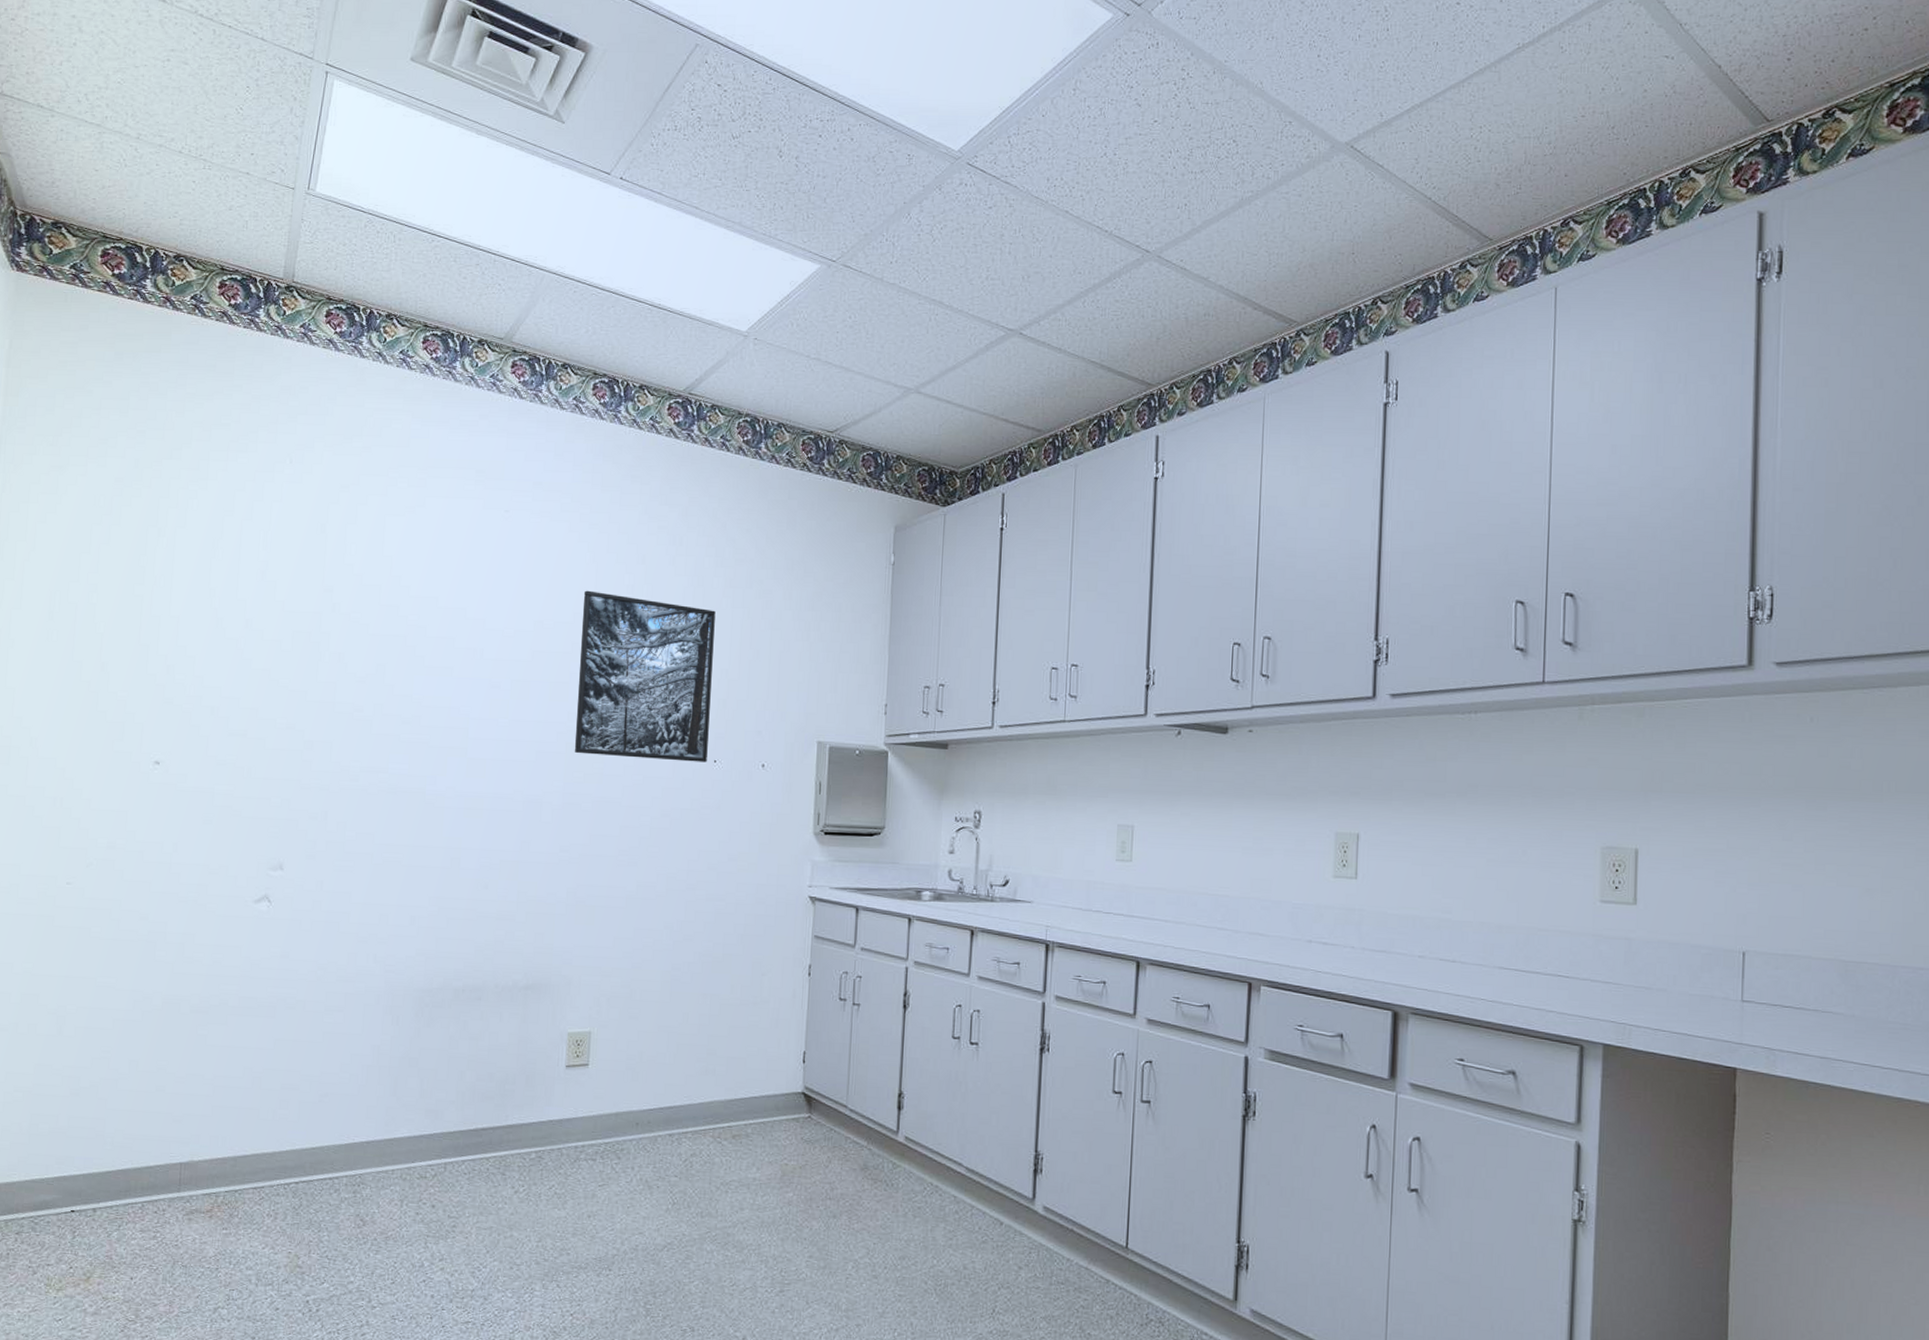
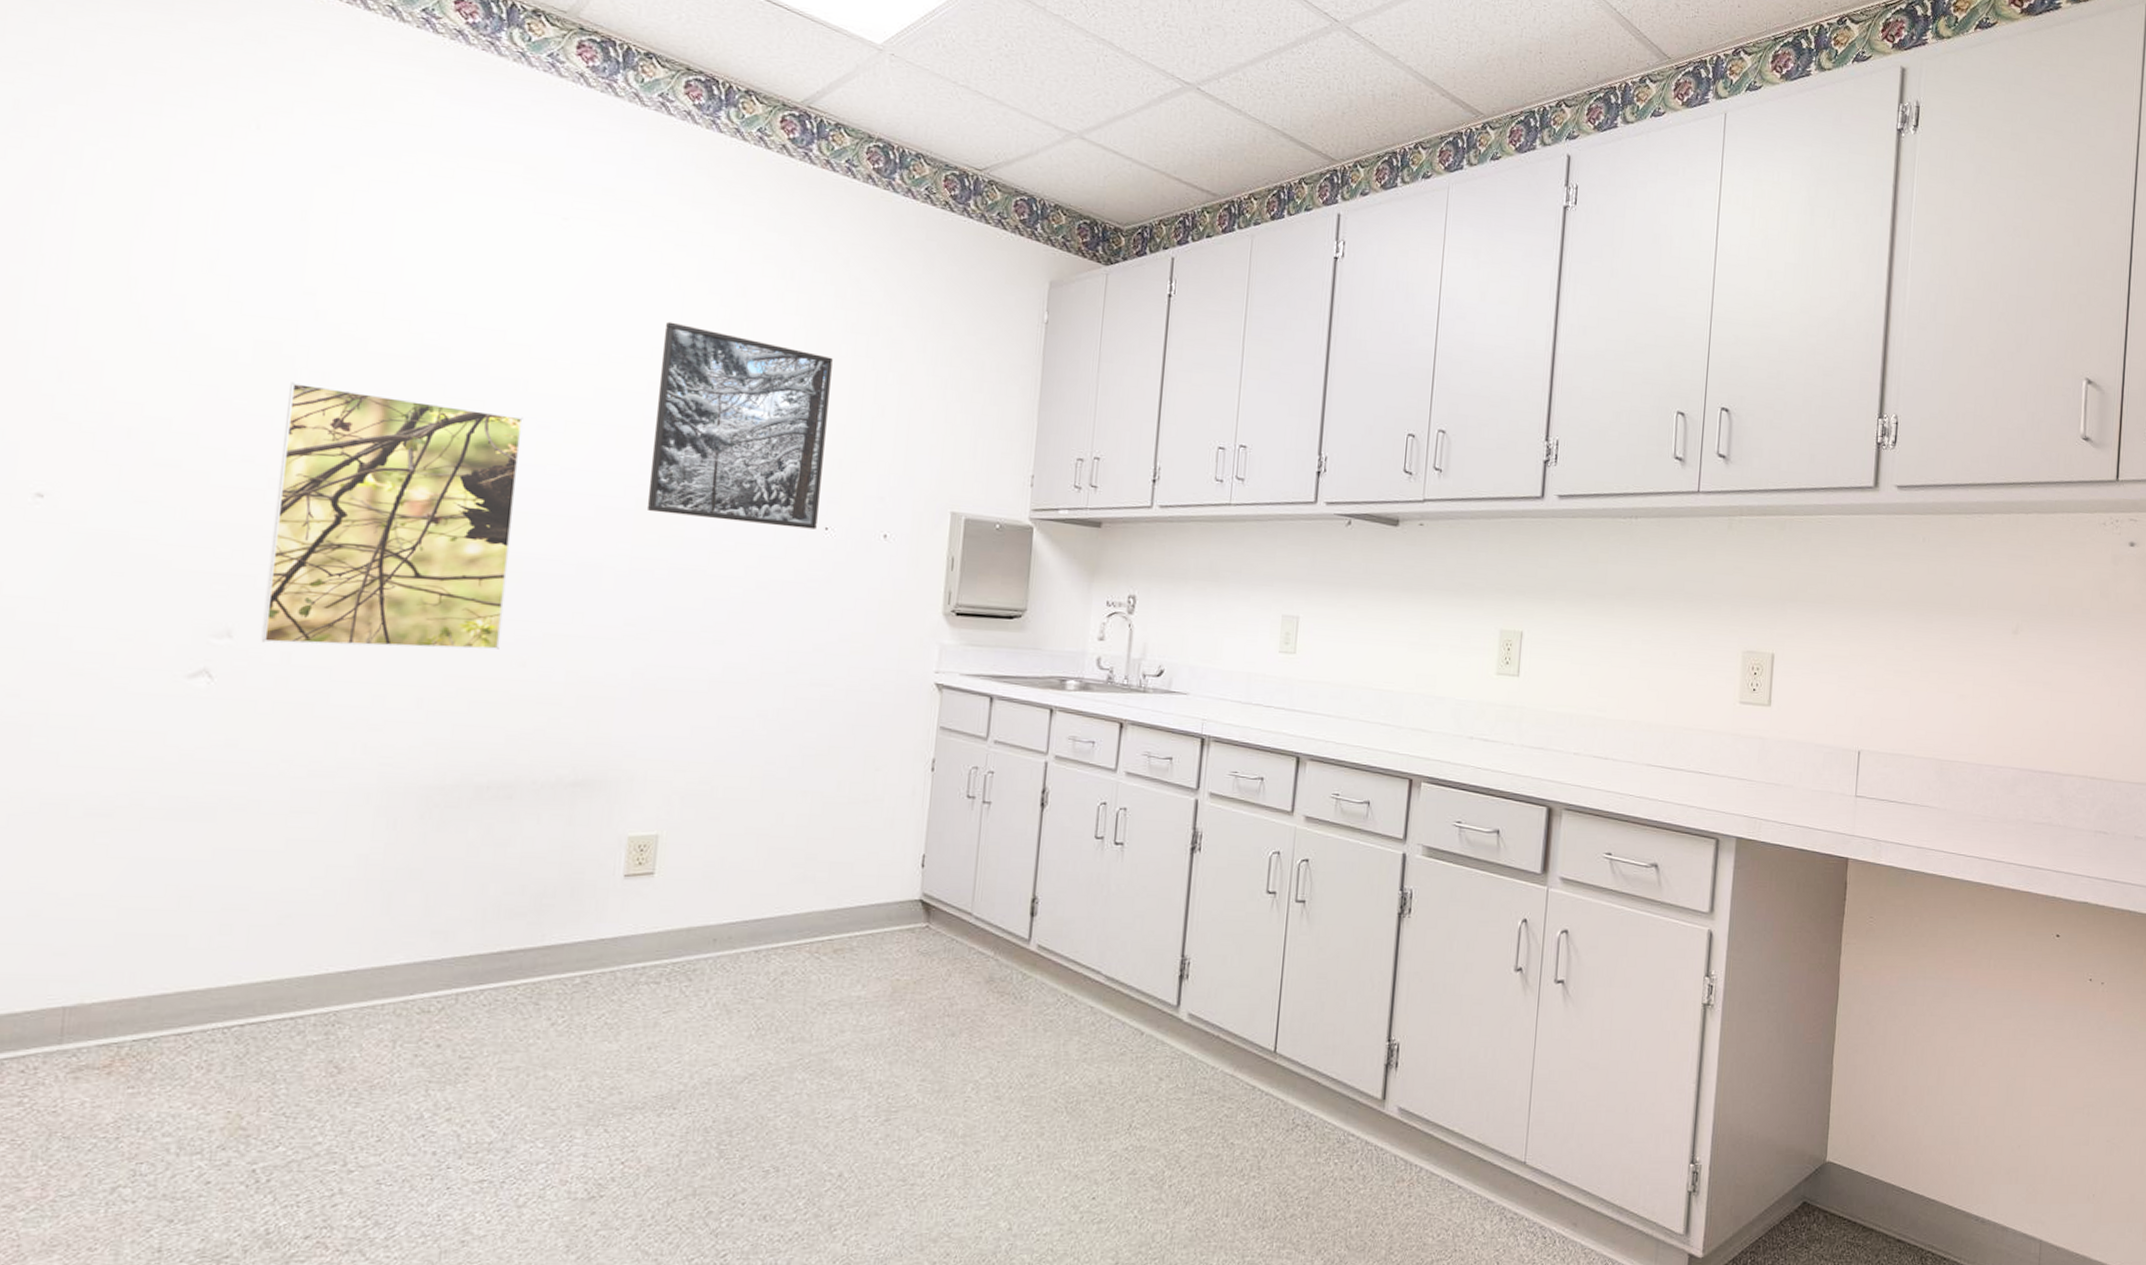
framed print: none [302,662,480,875] -> present [261,382,523,650]

